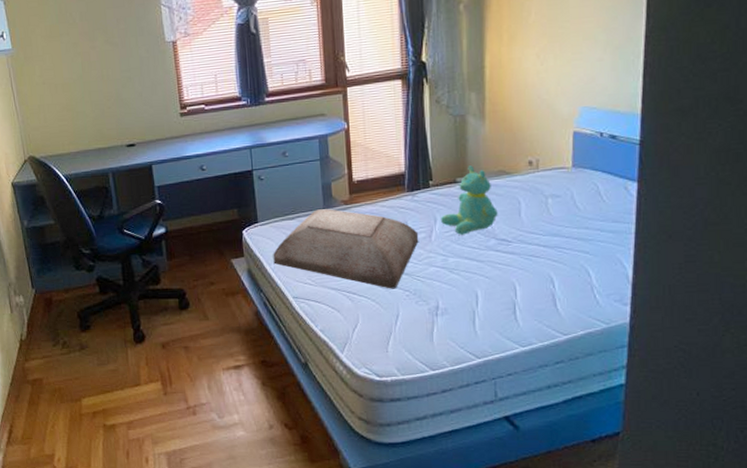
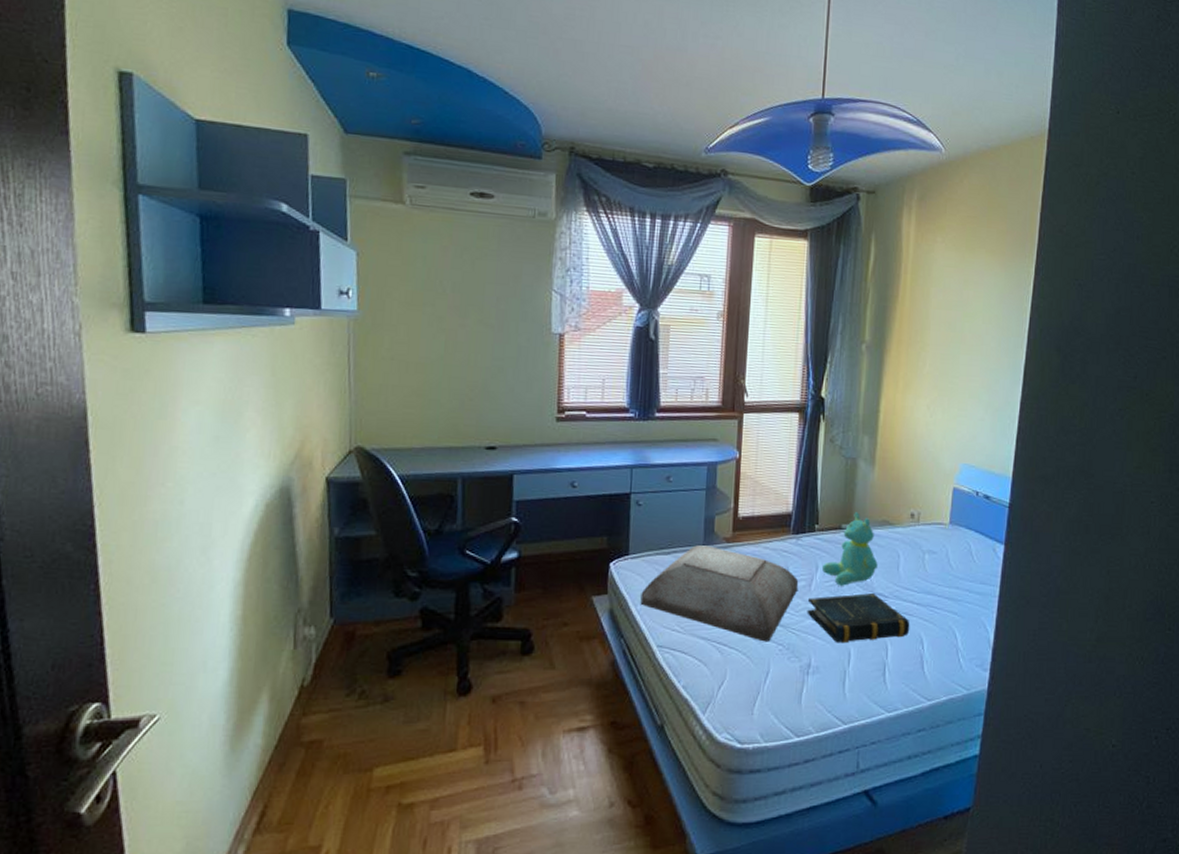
book: none [429,240,538,287] -> present [807,593,910,644]

